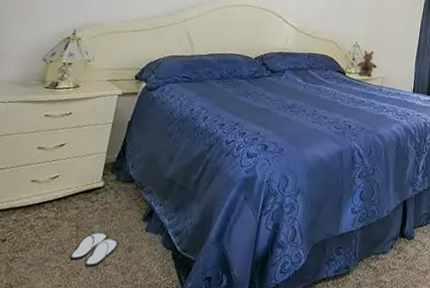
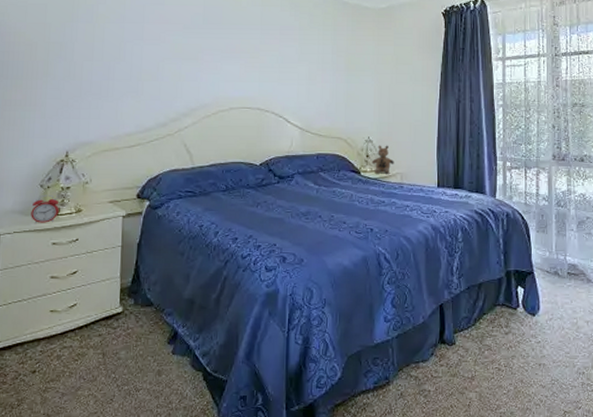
alarm clock: none [28,68,59,96] -> present [31,194,59,224]
slippers: present [69,233,119,267] -> none [100,359,147,393]

